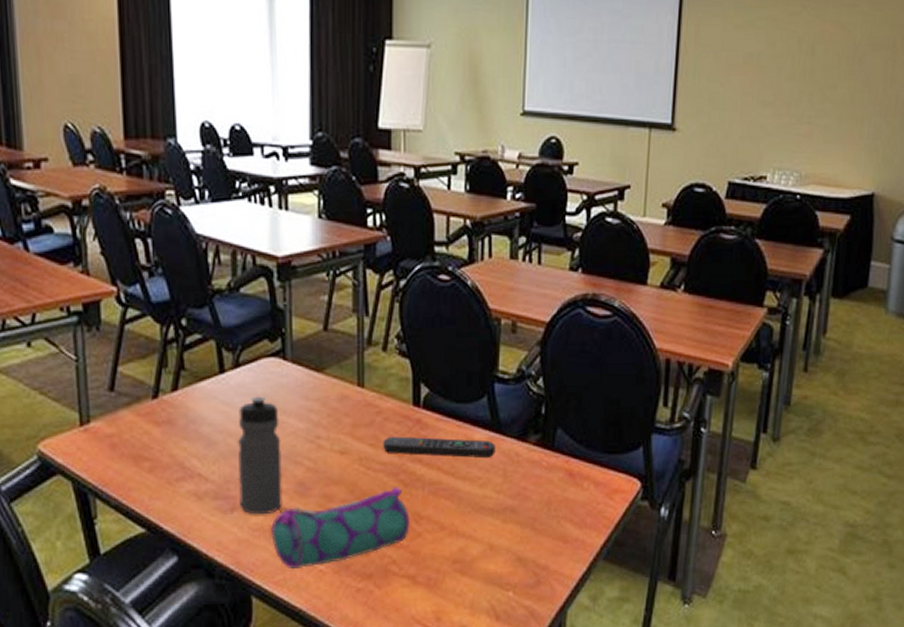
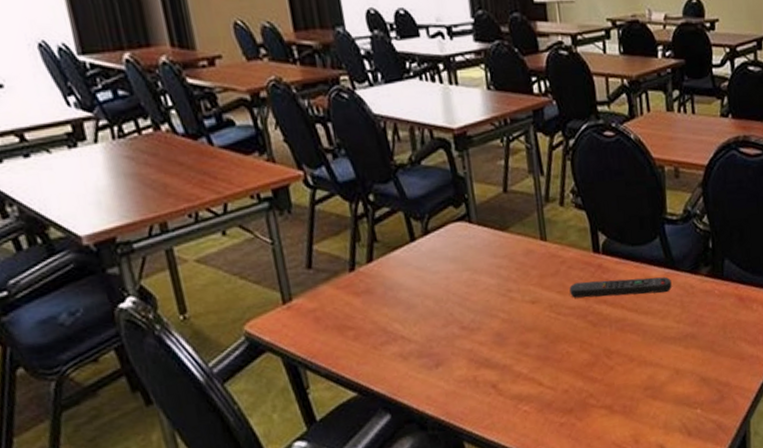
water bottle: present [237,396,282,515] -> none [432,258,483,368]
pencil case: present [271,487,410,570] -> none [475,327,602,414]

